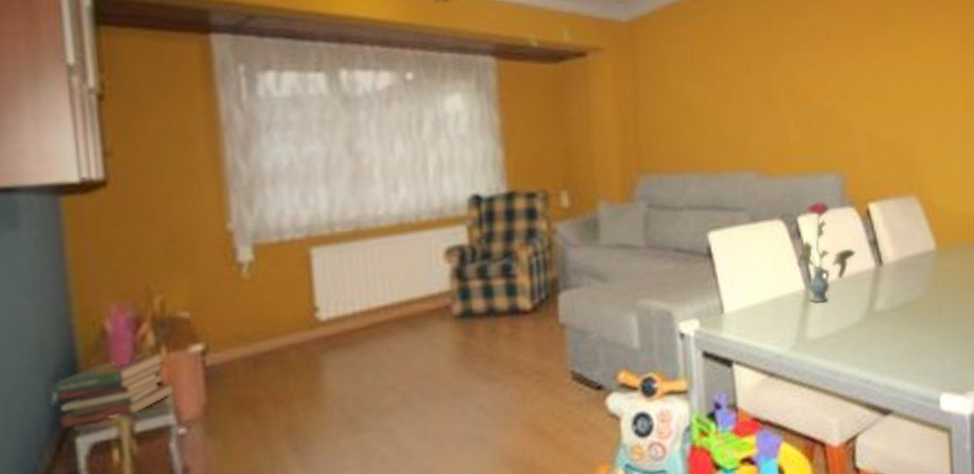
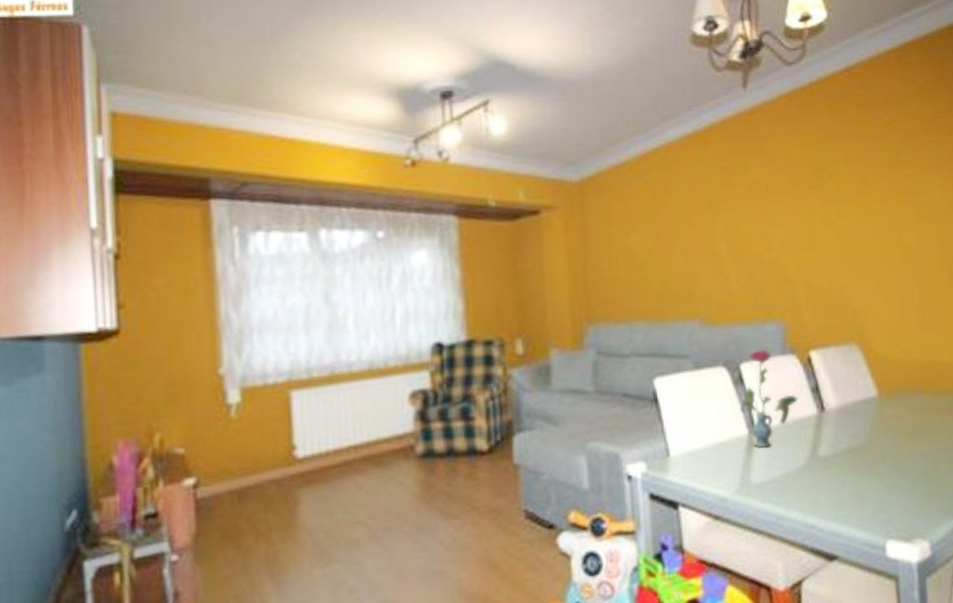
books: present [52,352,174,429] -> none [66,484,169,553]

